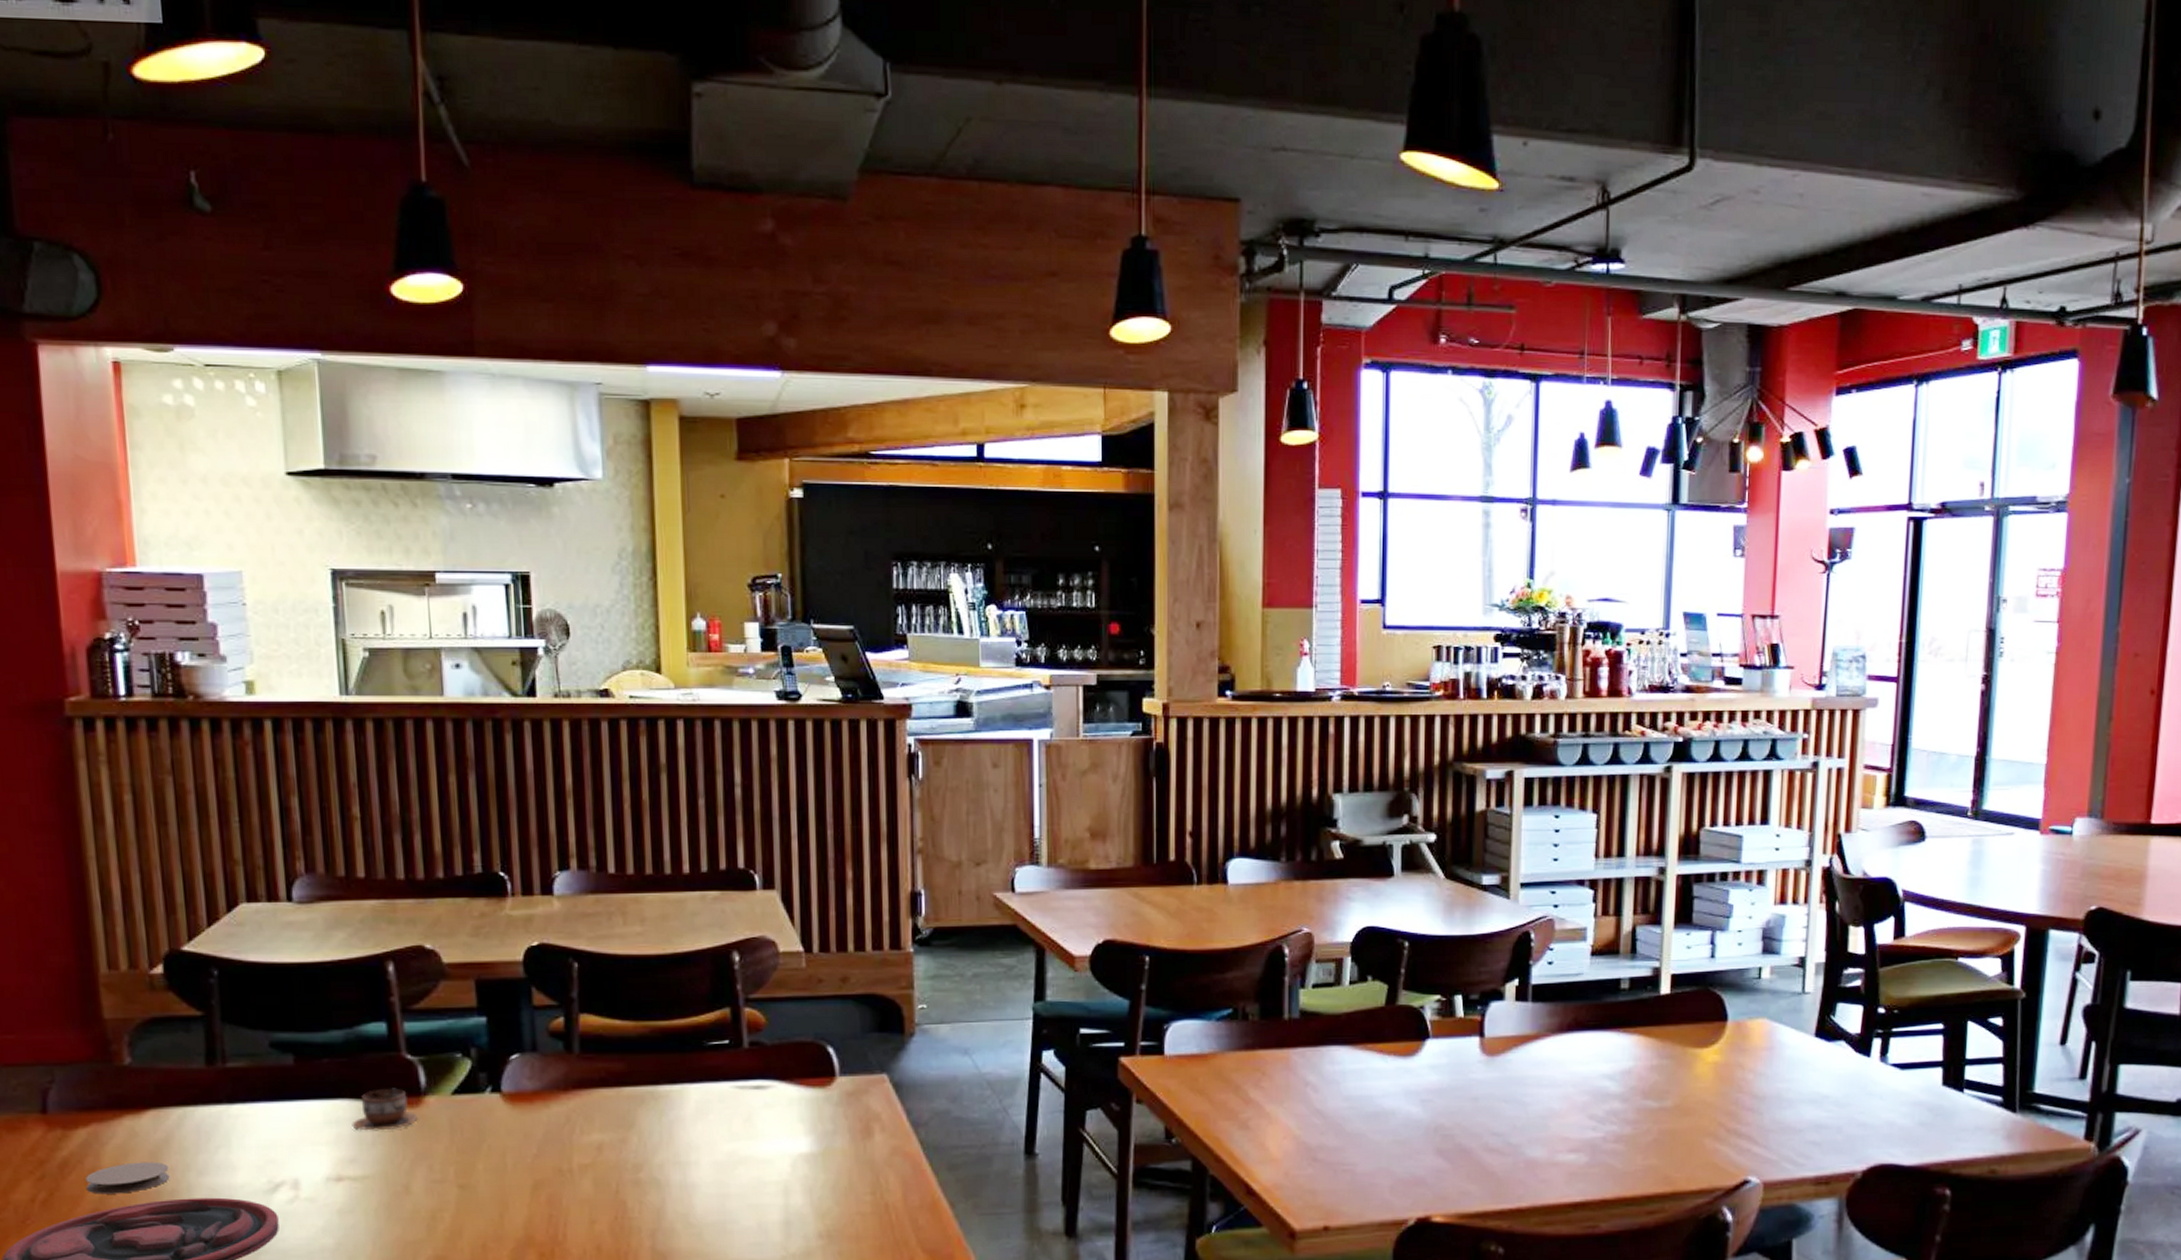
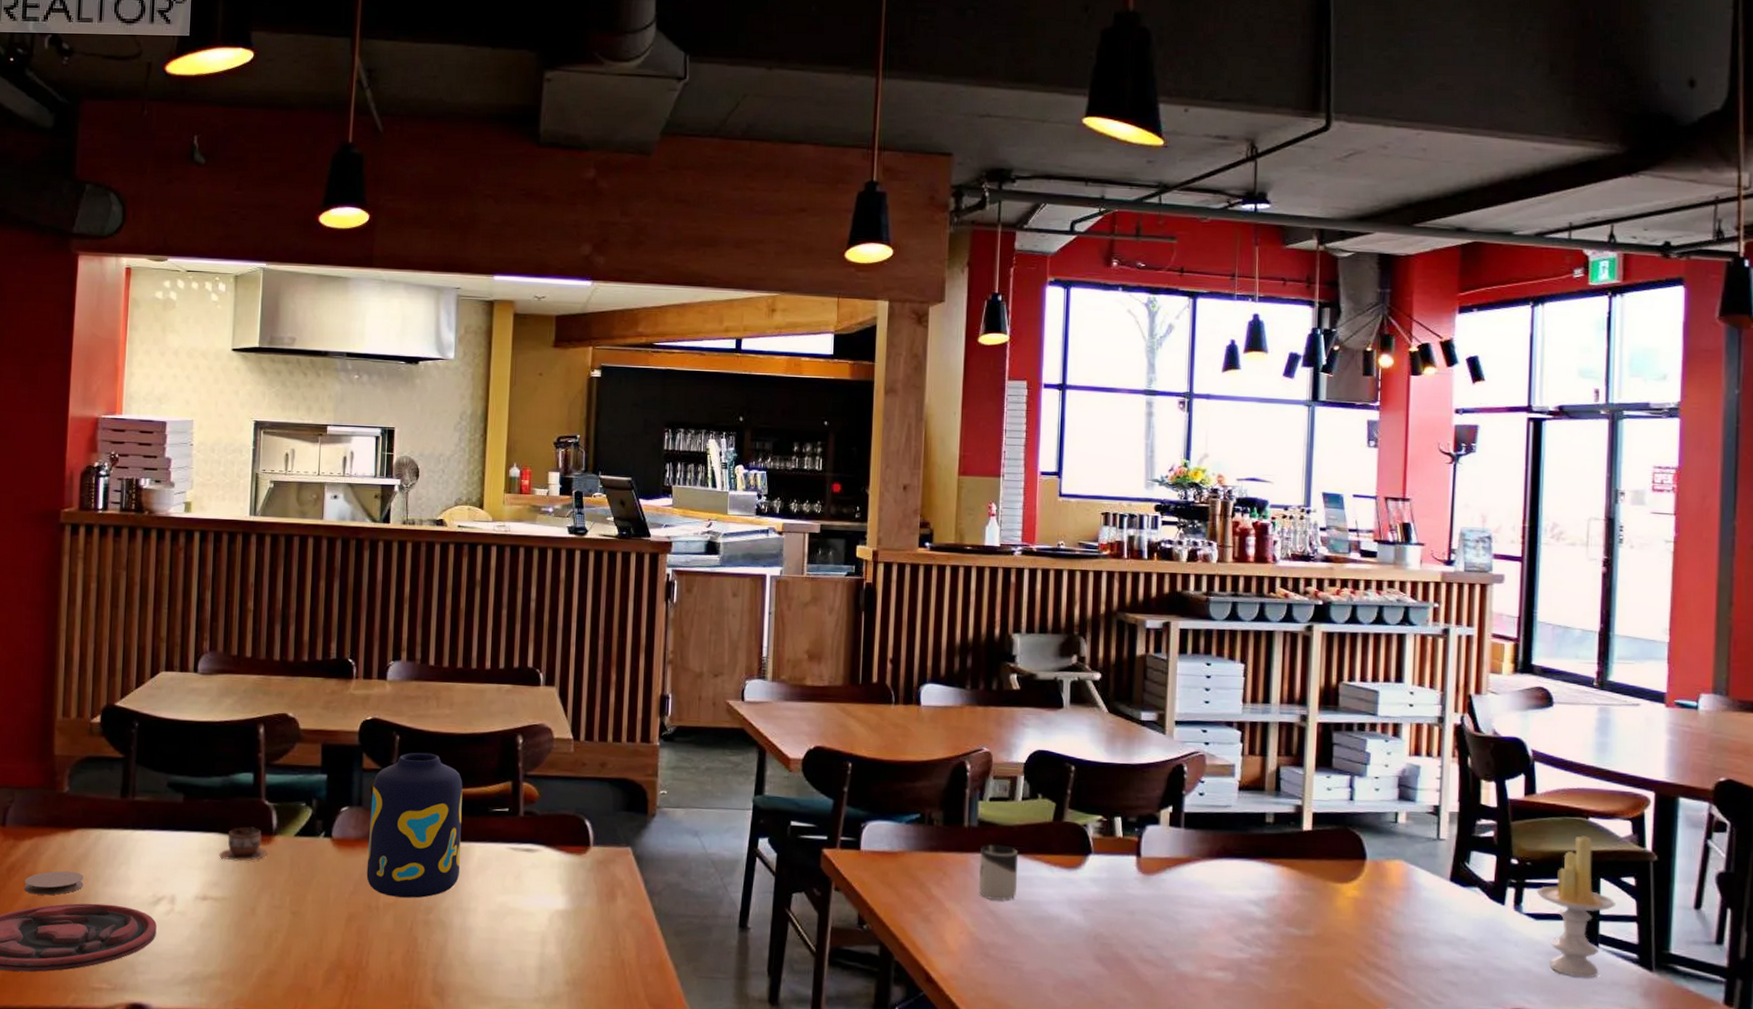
vase: none [549,981,674,1156] -> present [366,752,463,898]
cup: none [1304,1036,1347,1099] -> present [979,844,1019,901]
candle: none [1902,978,1982,1126] -> present [1536,836,1616,978]

